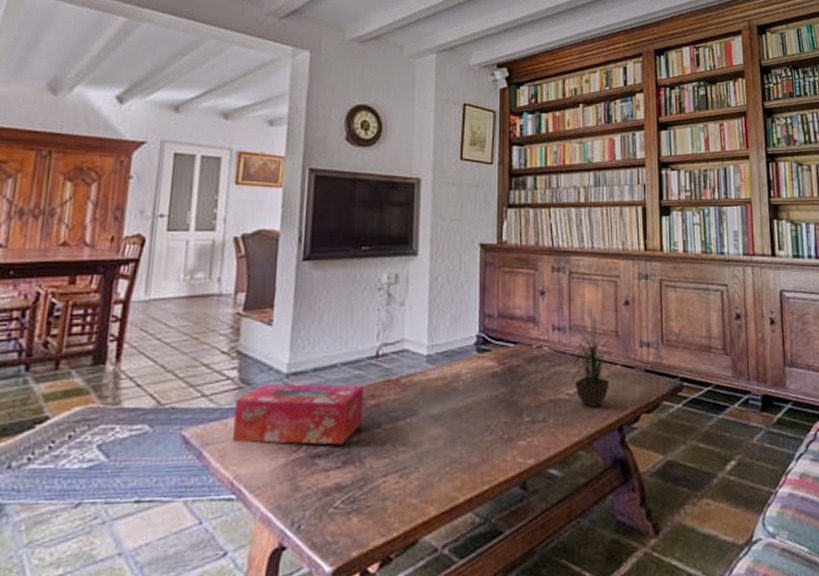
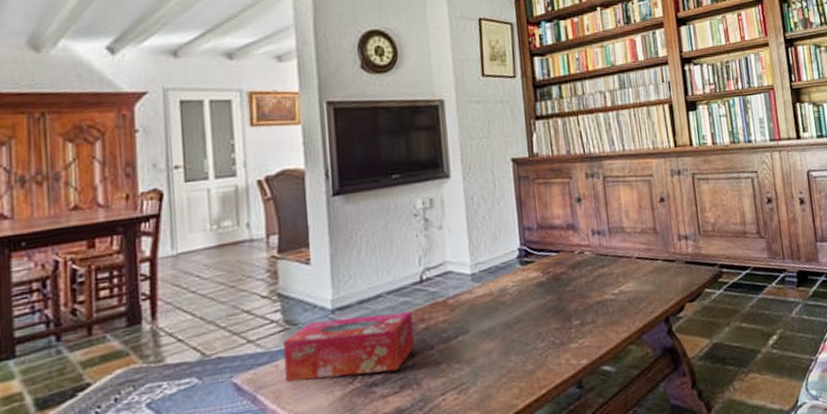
potted plant: present [565,309,618,408] -> none [606,210,659,304]

